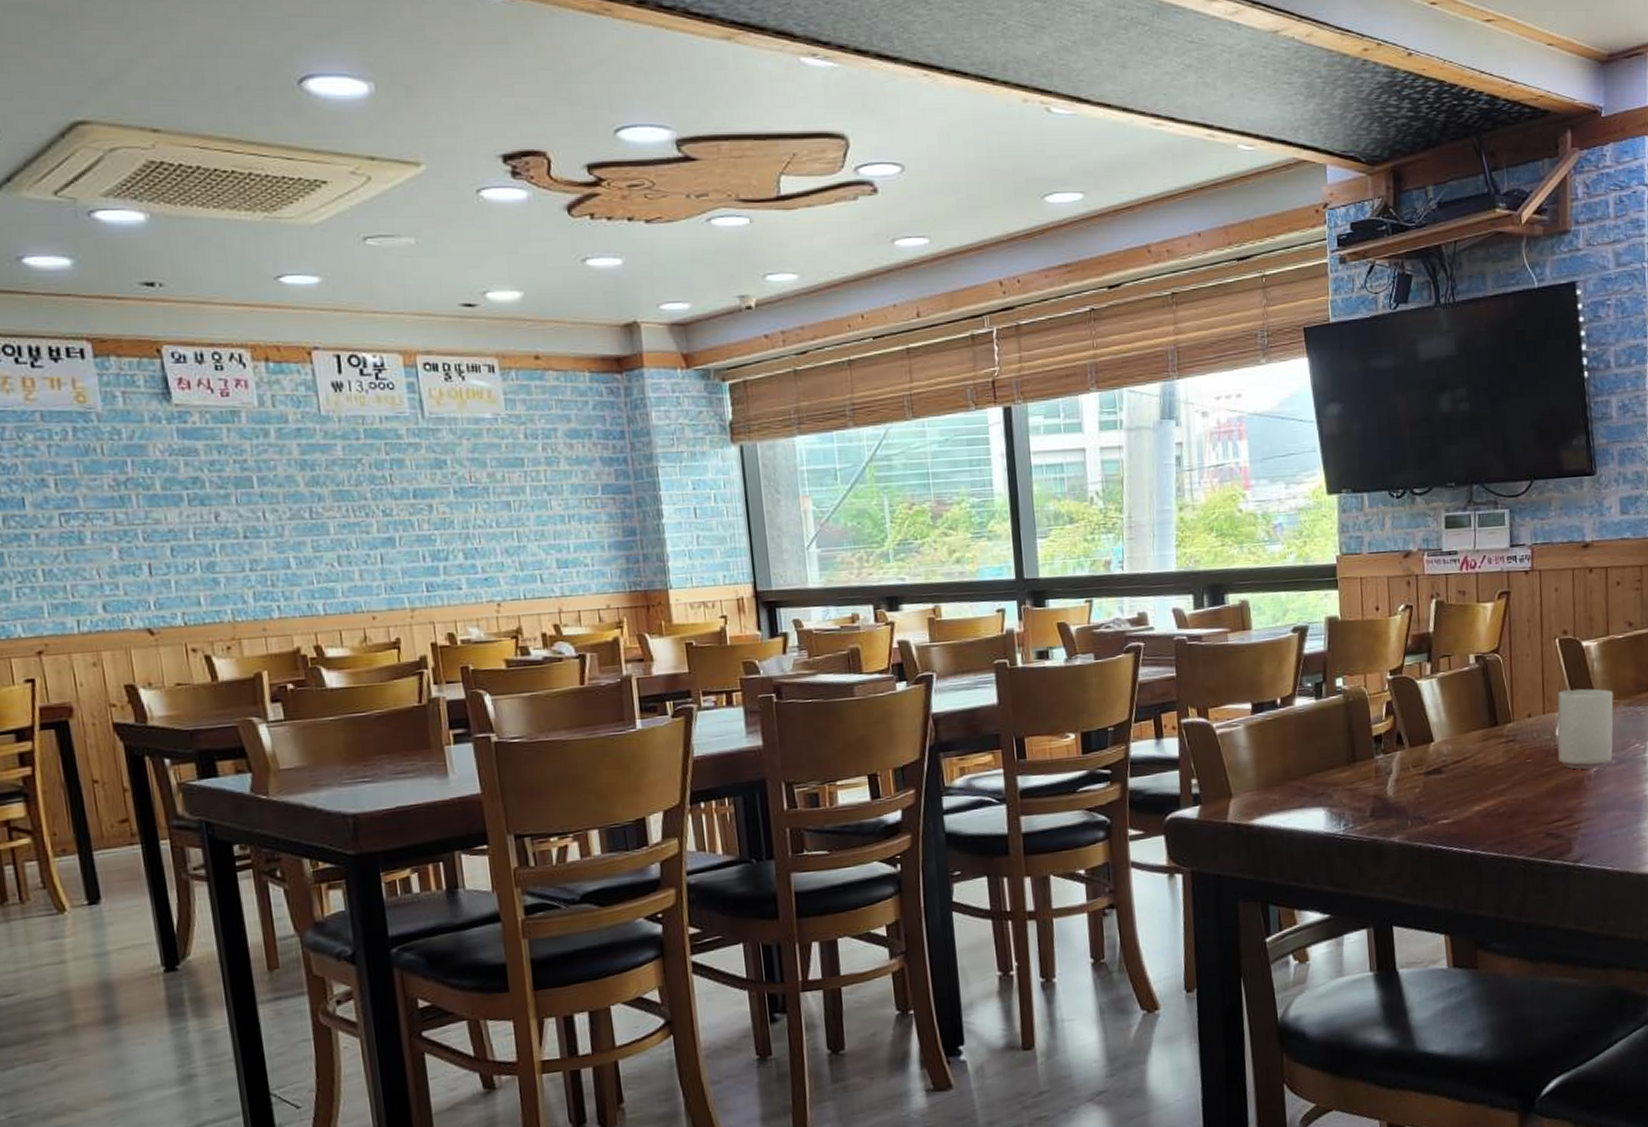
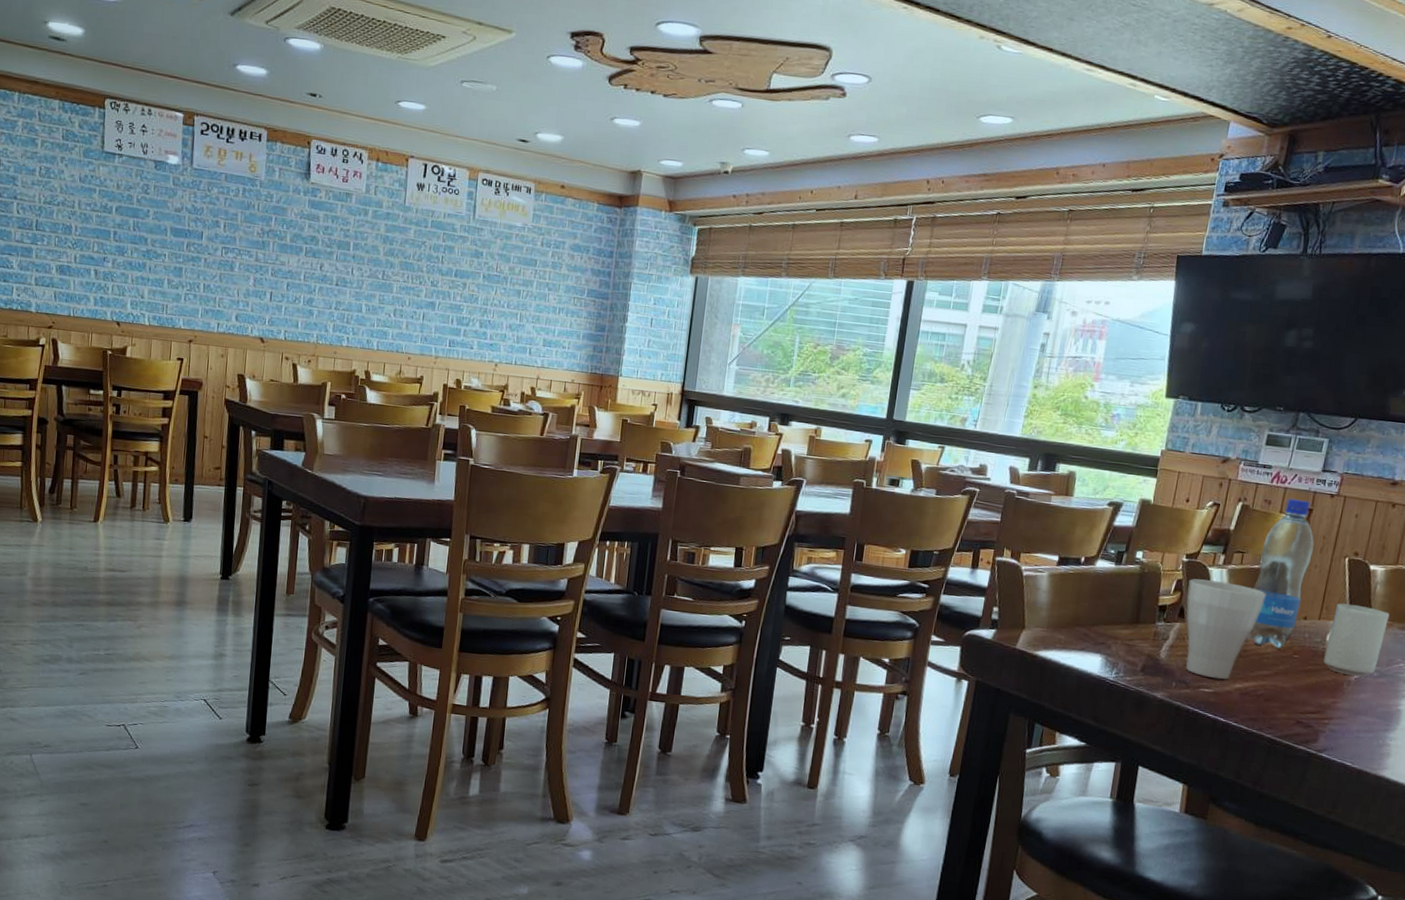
cup: none [1399,693,1484,807] -> present [1186,578,1266,680]
bottle: none [1467,583,1522,758] -> present [1245,499,1314,649]

